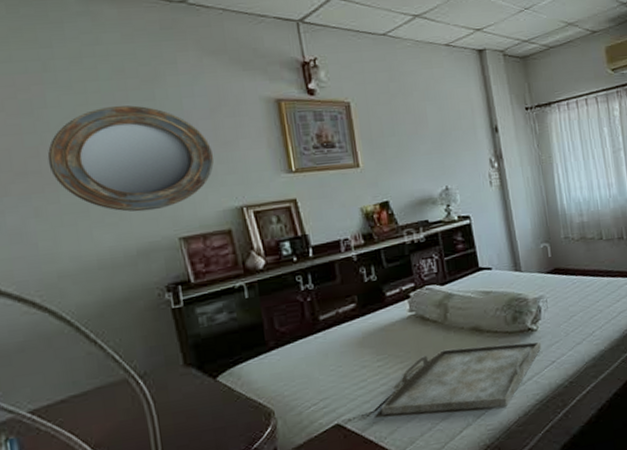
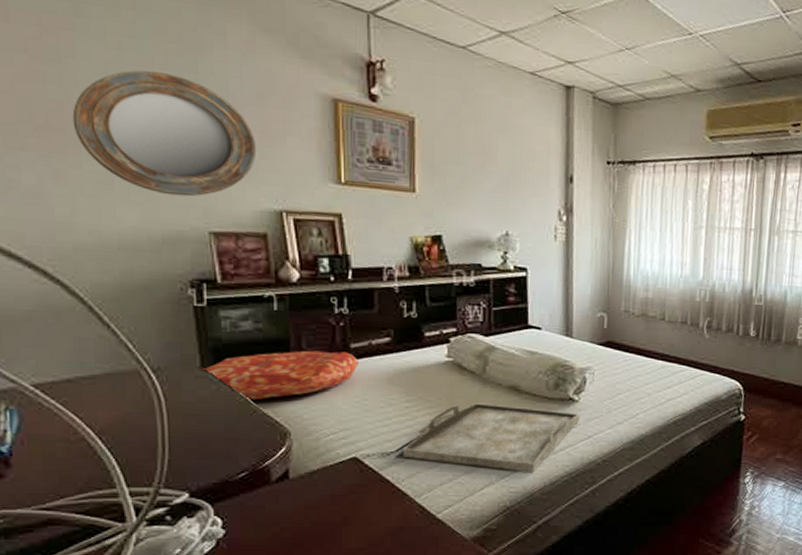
cushion: none [185,324,329,388] -> present [202,350,358,401]

